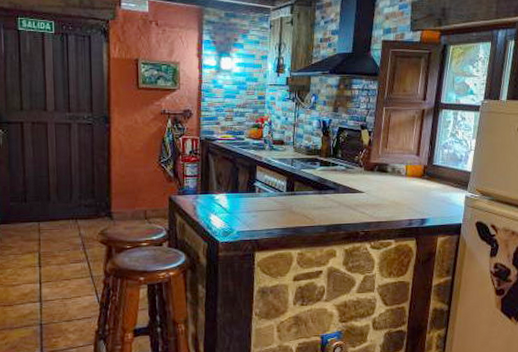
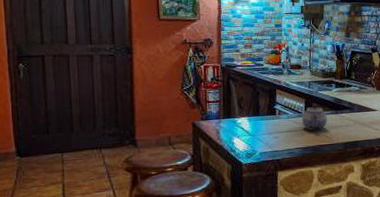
teapot: none [283,183,310,211] -> present [302,105,327,131]

